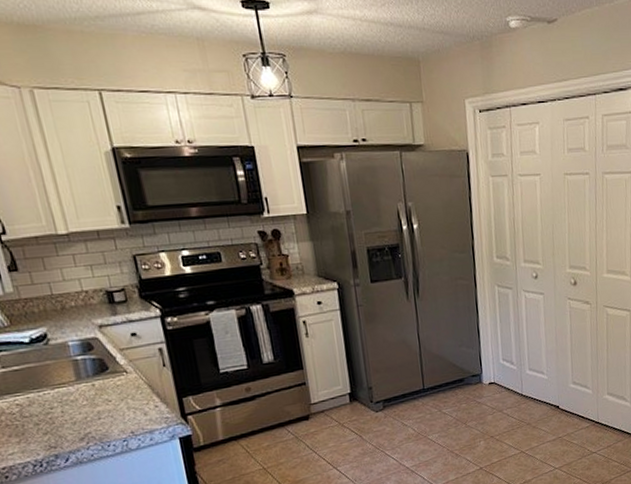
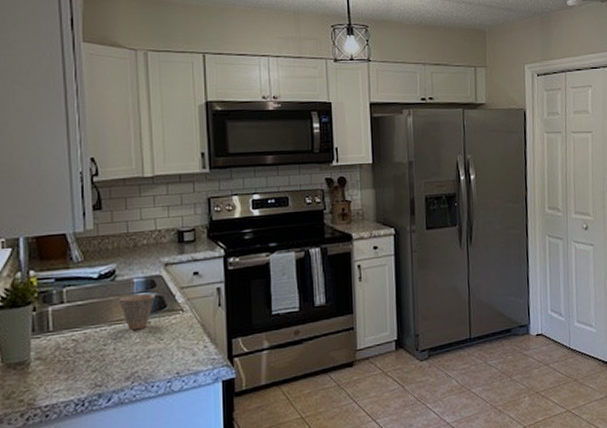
cup: none [56,356,96,393] -> present [118,293,155,330]

